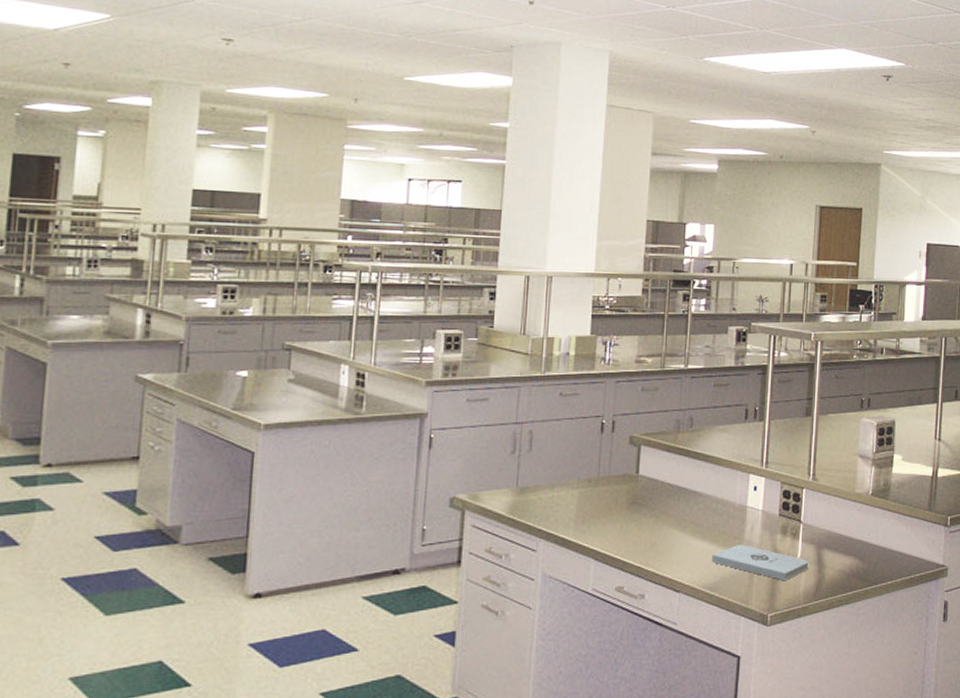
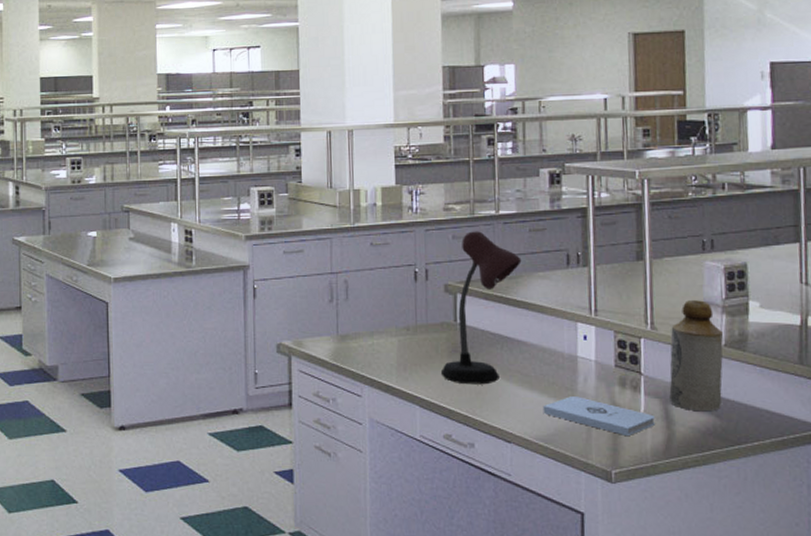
desk lamp: none [618,384,705,536] -> present [440,231,522,385]
bottle: none [823,454,871,556] -> present [669,300,723,412]

